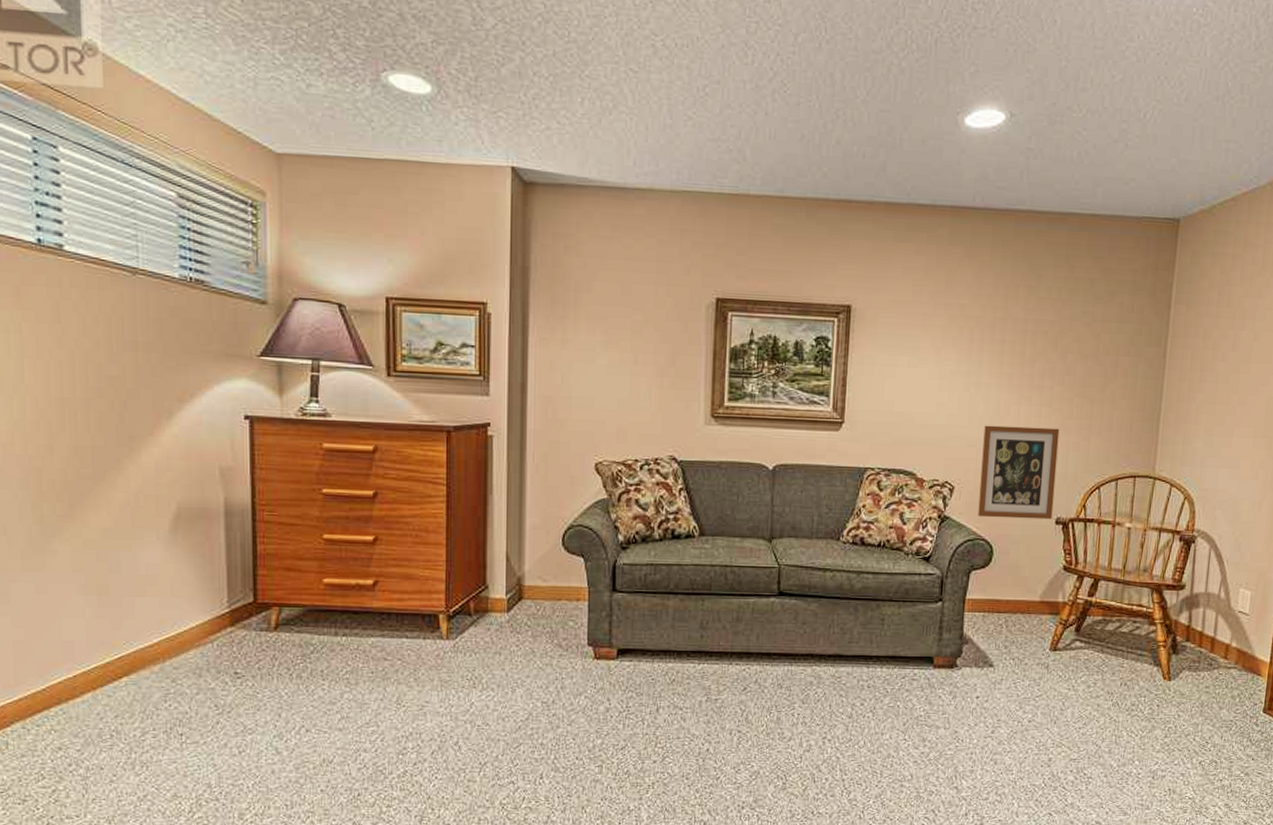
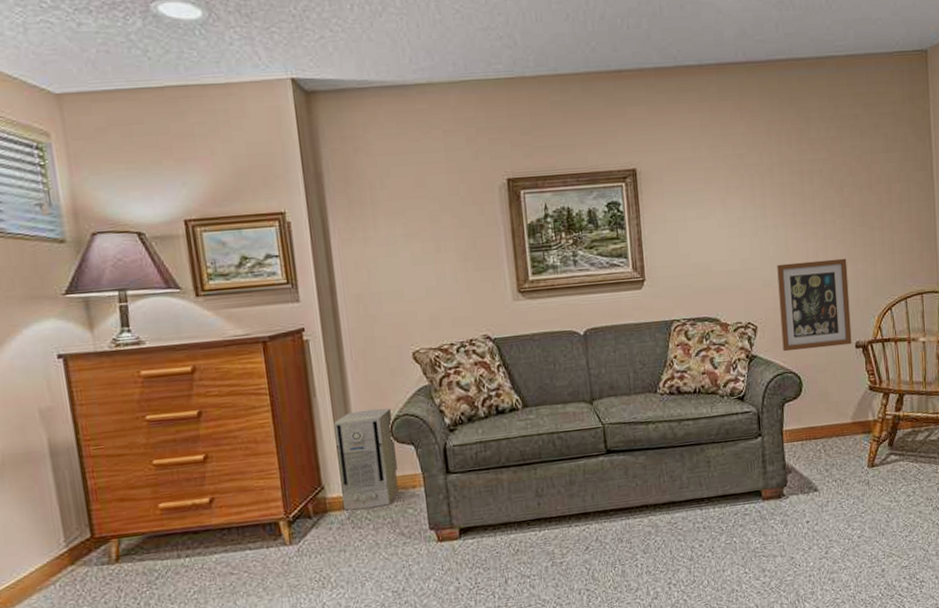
air purifier: none [505,514,565,615] -> present [333,408,399,510]

